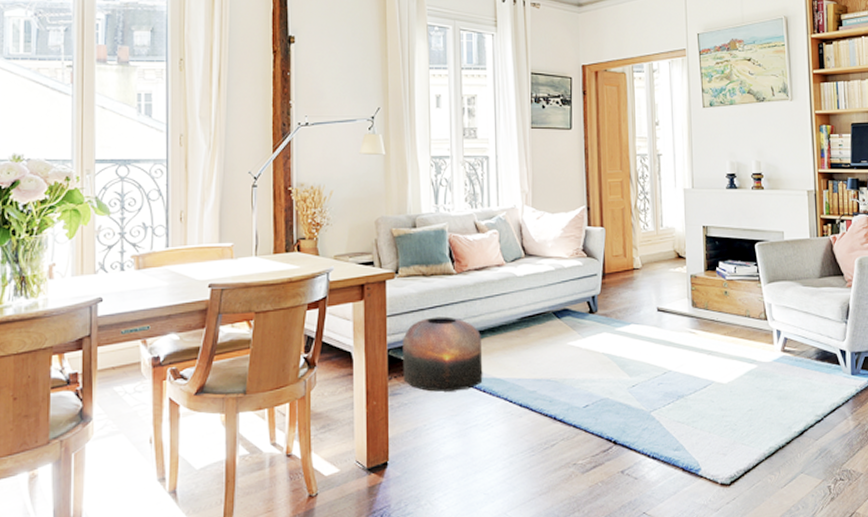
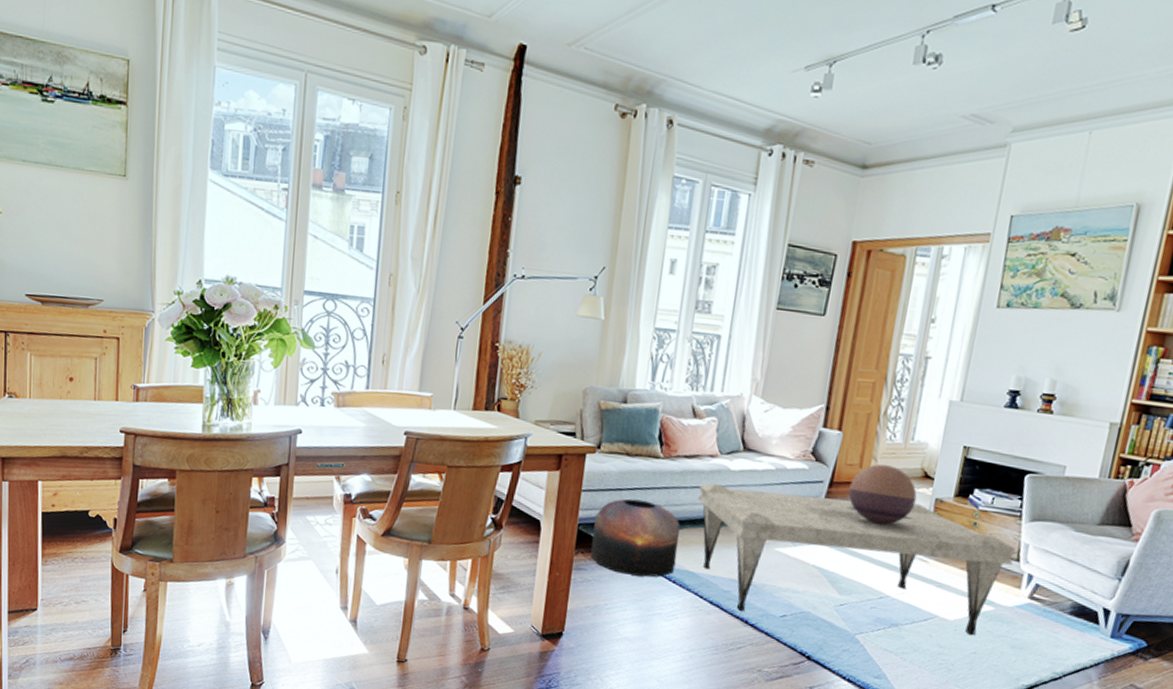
coffee table: none [492,282,763,408] -> present [697,483,1016,636]
decorative bowl: none [619,251,676,305] -> present [847,464,917,525]

